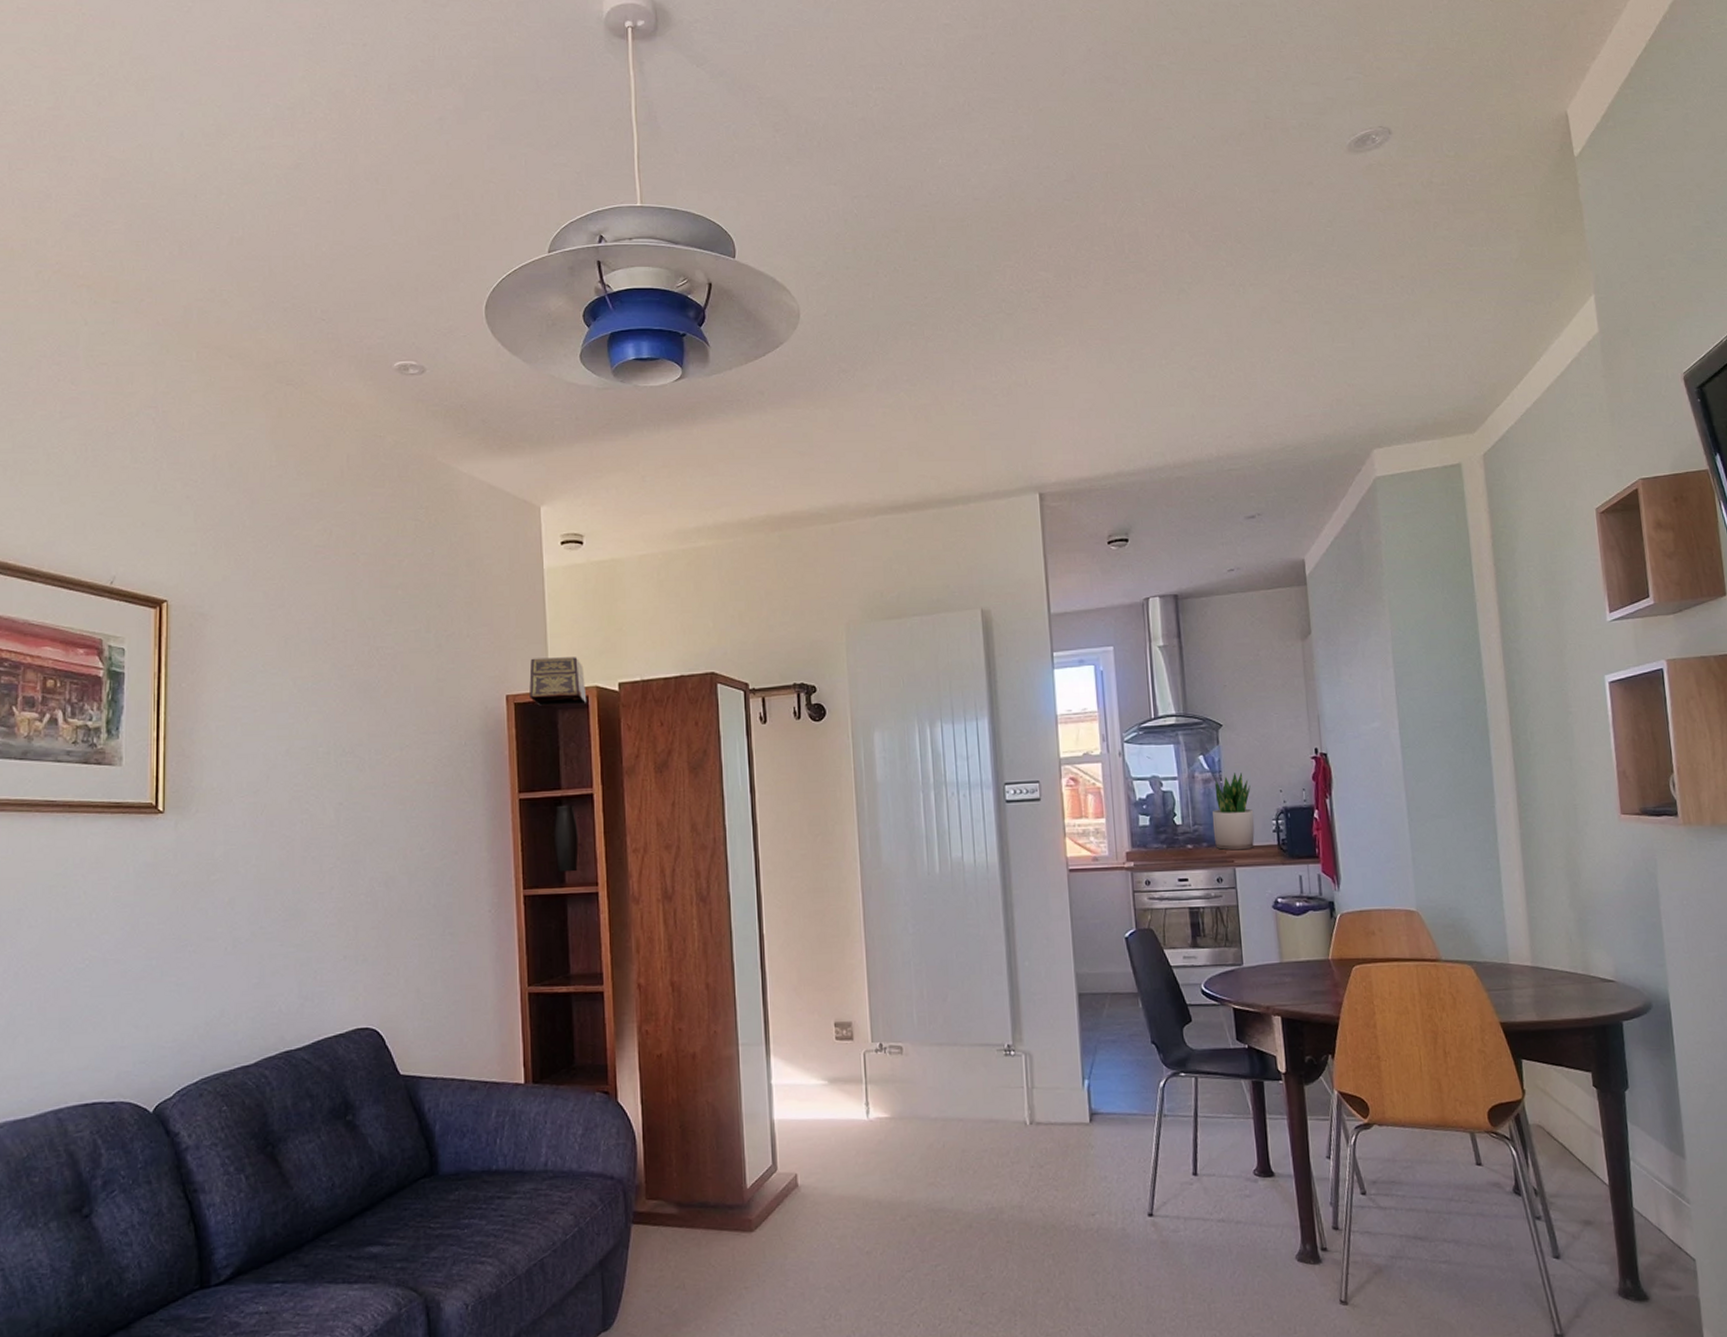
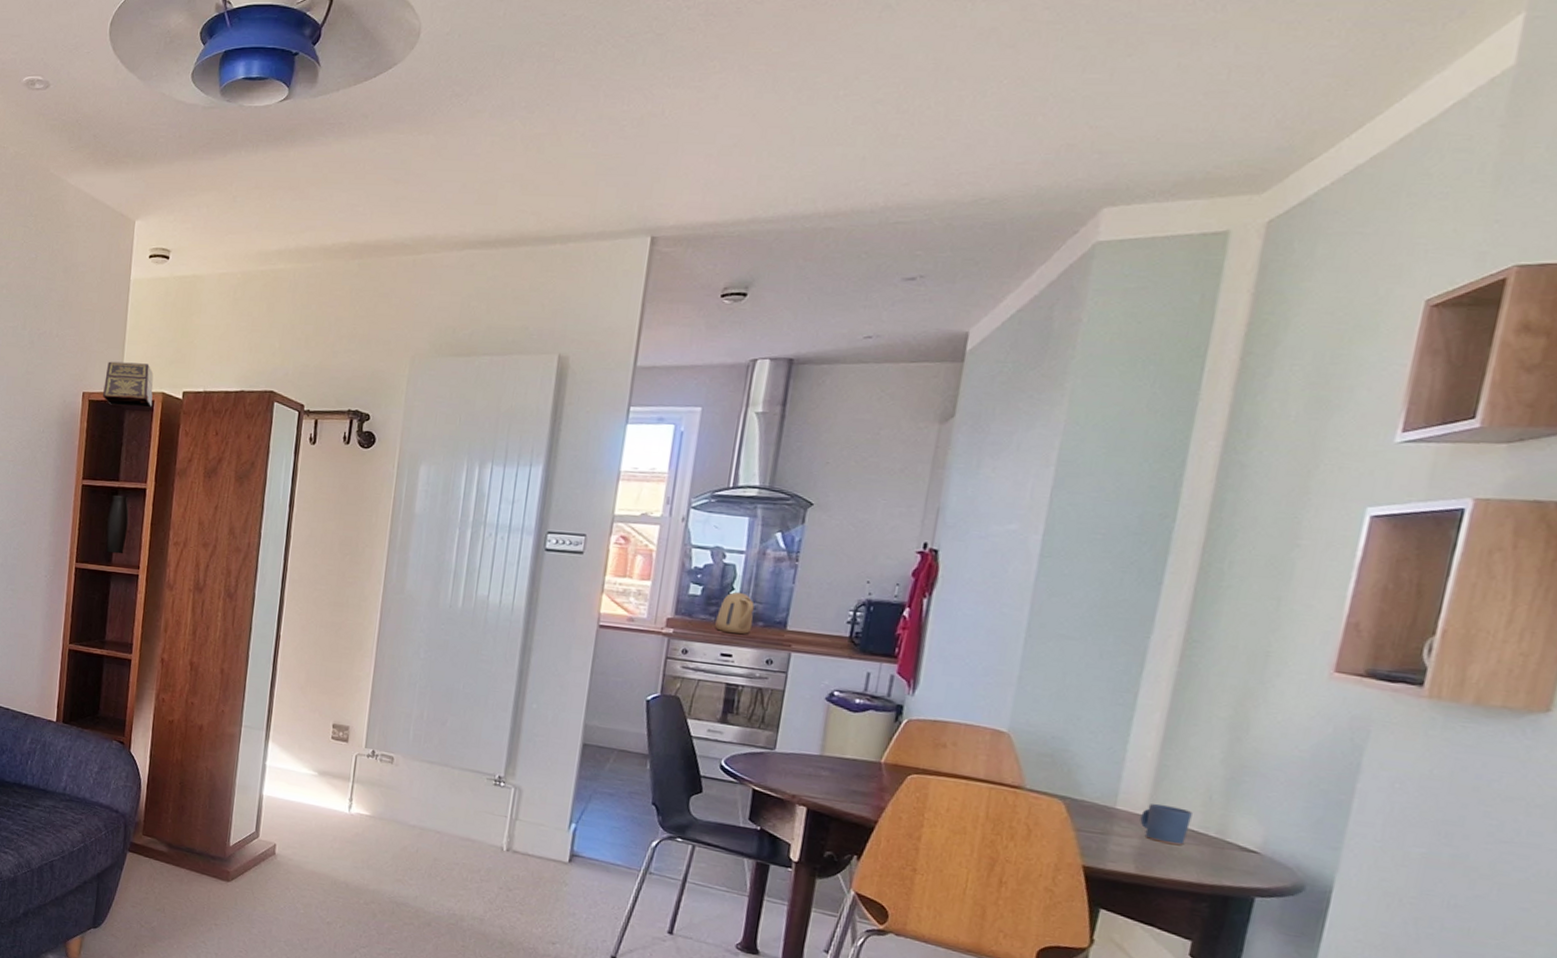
kettle: none [1167,816,1199,858] -> present [715,591,755,635]
planter: present [1212,773,1255,851] -> none [773,556,832,637]
mug: none [1528,952,1564,988] -> present [1140,803,1192,846]

